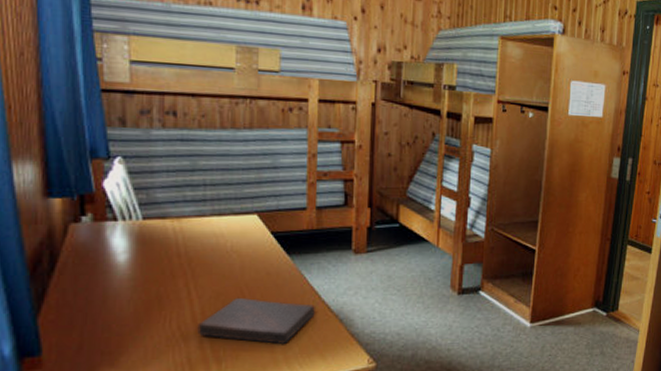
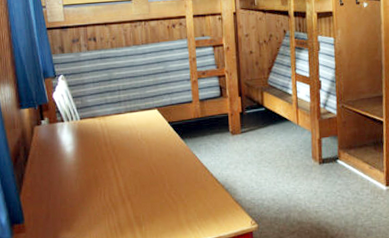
book: present [197,297,317,345] -> none [123,174,207,211]

